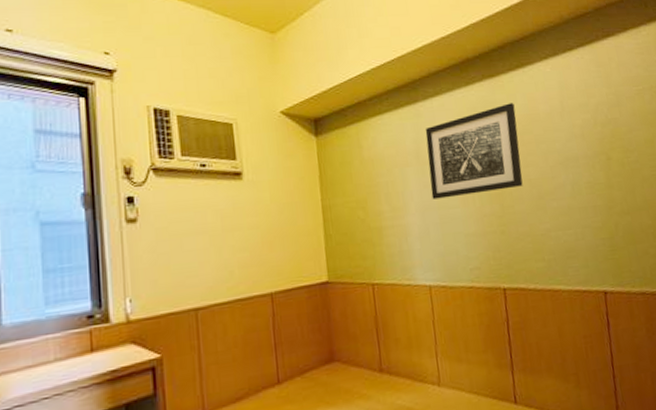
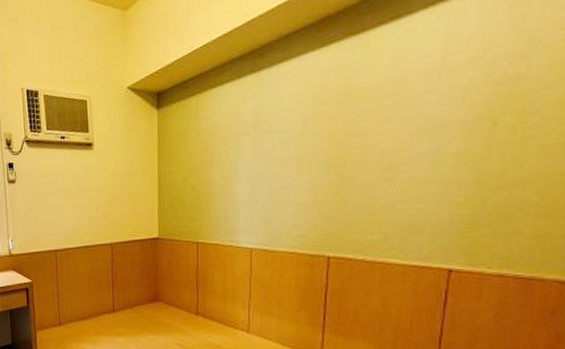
wall art: present [425,103,523,200] -> none [264,63,378,169]

